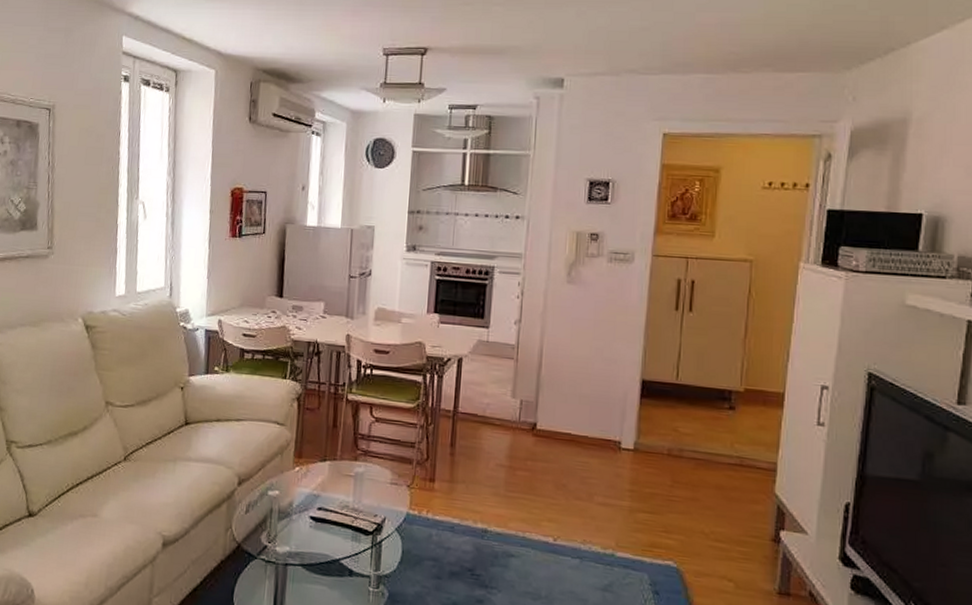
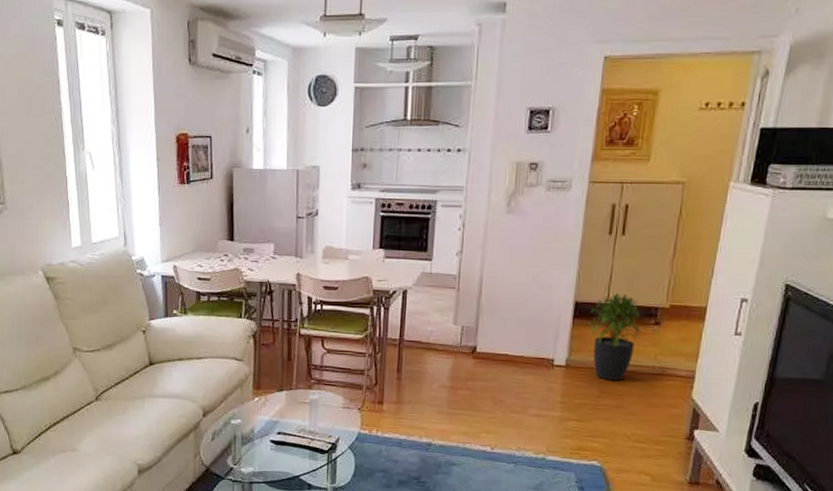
potted plant: none [656,371,716,469] -> present [587,292,642,380]

